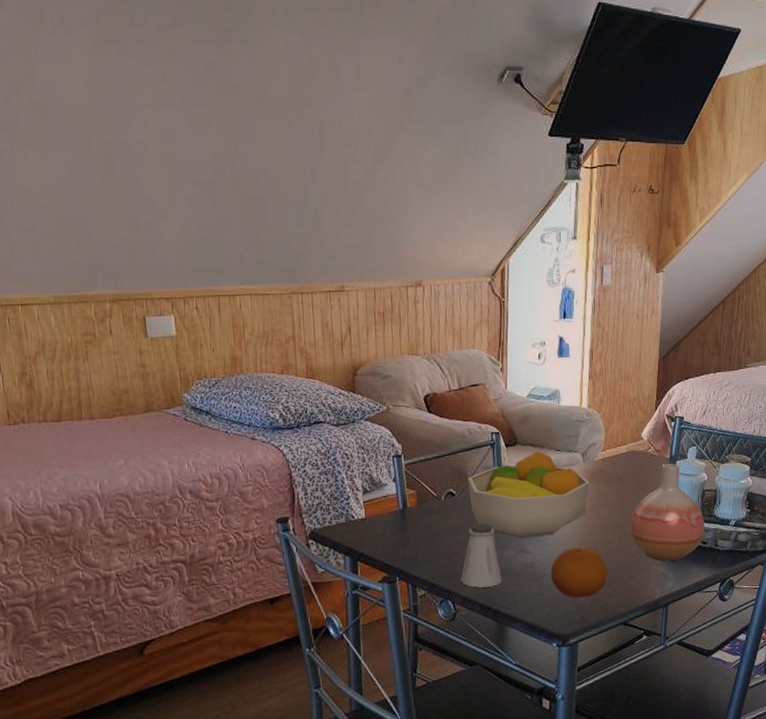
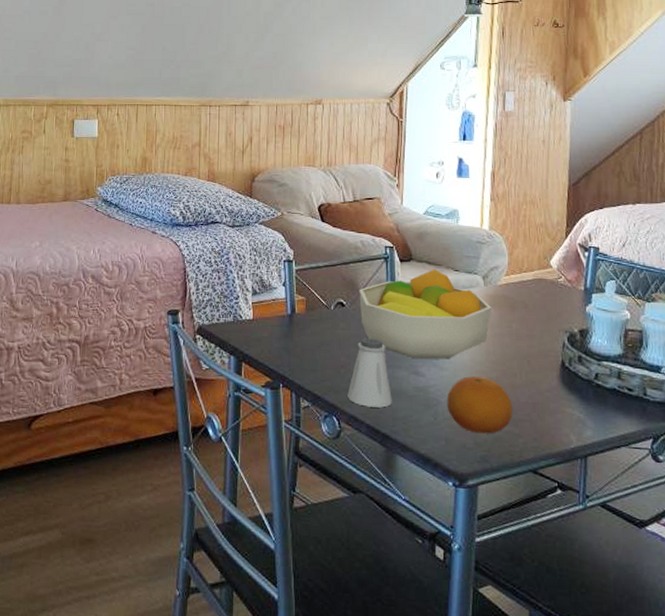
vase: present [630,463,705,562] -> none [539,295,630,406]

